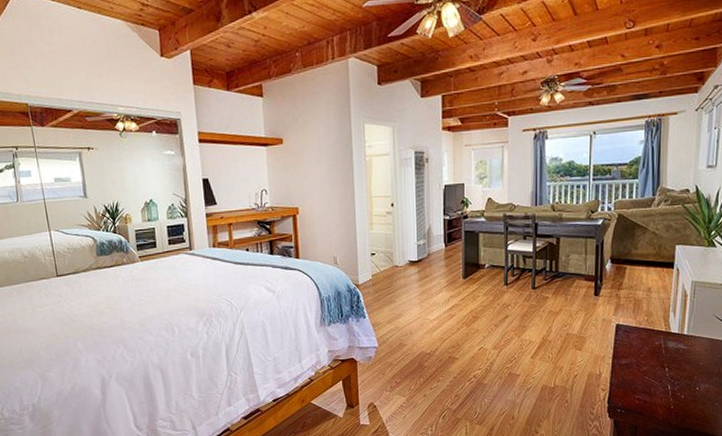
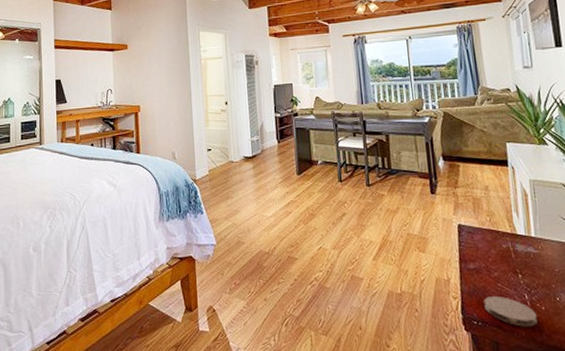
coaster: none [630,388,676,413] -> present [484,296,538,327]

